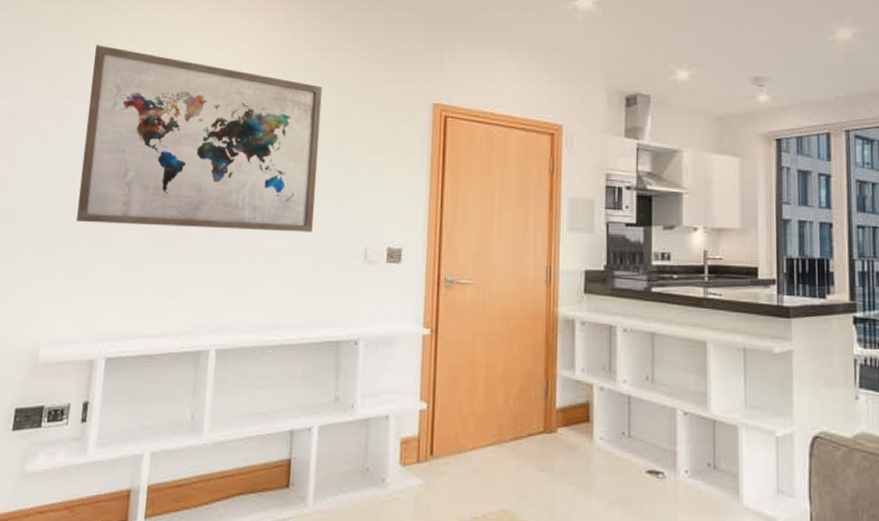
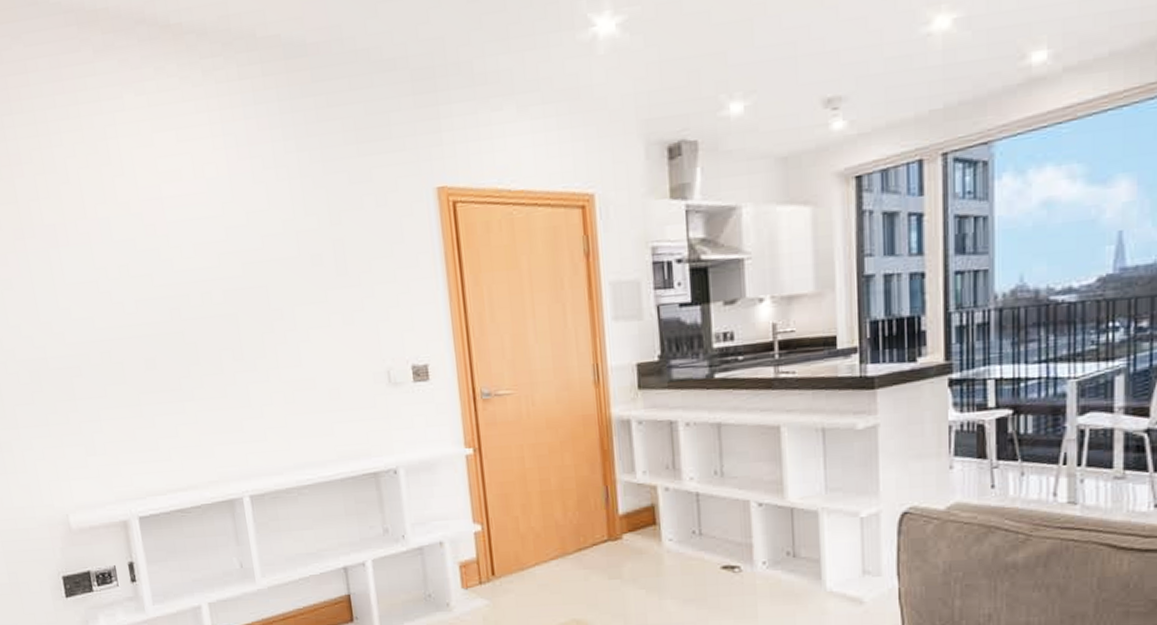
wall art: present [77,45,323,232] -> none [31,167,326,379]

